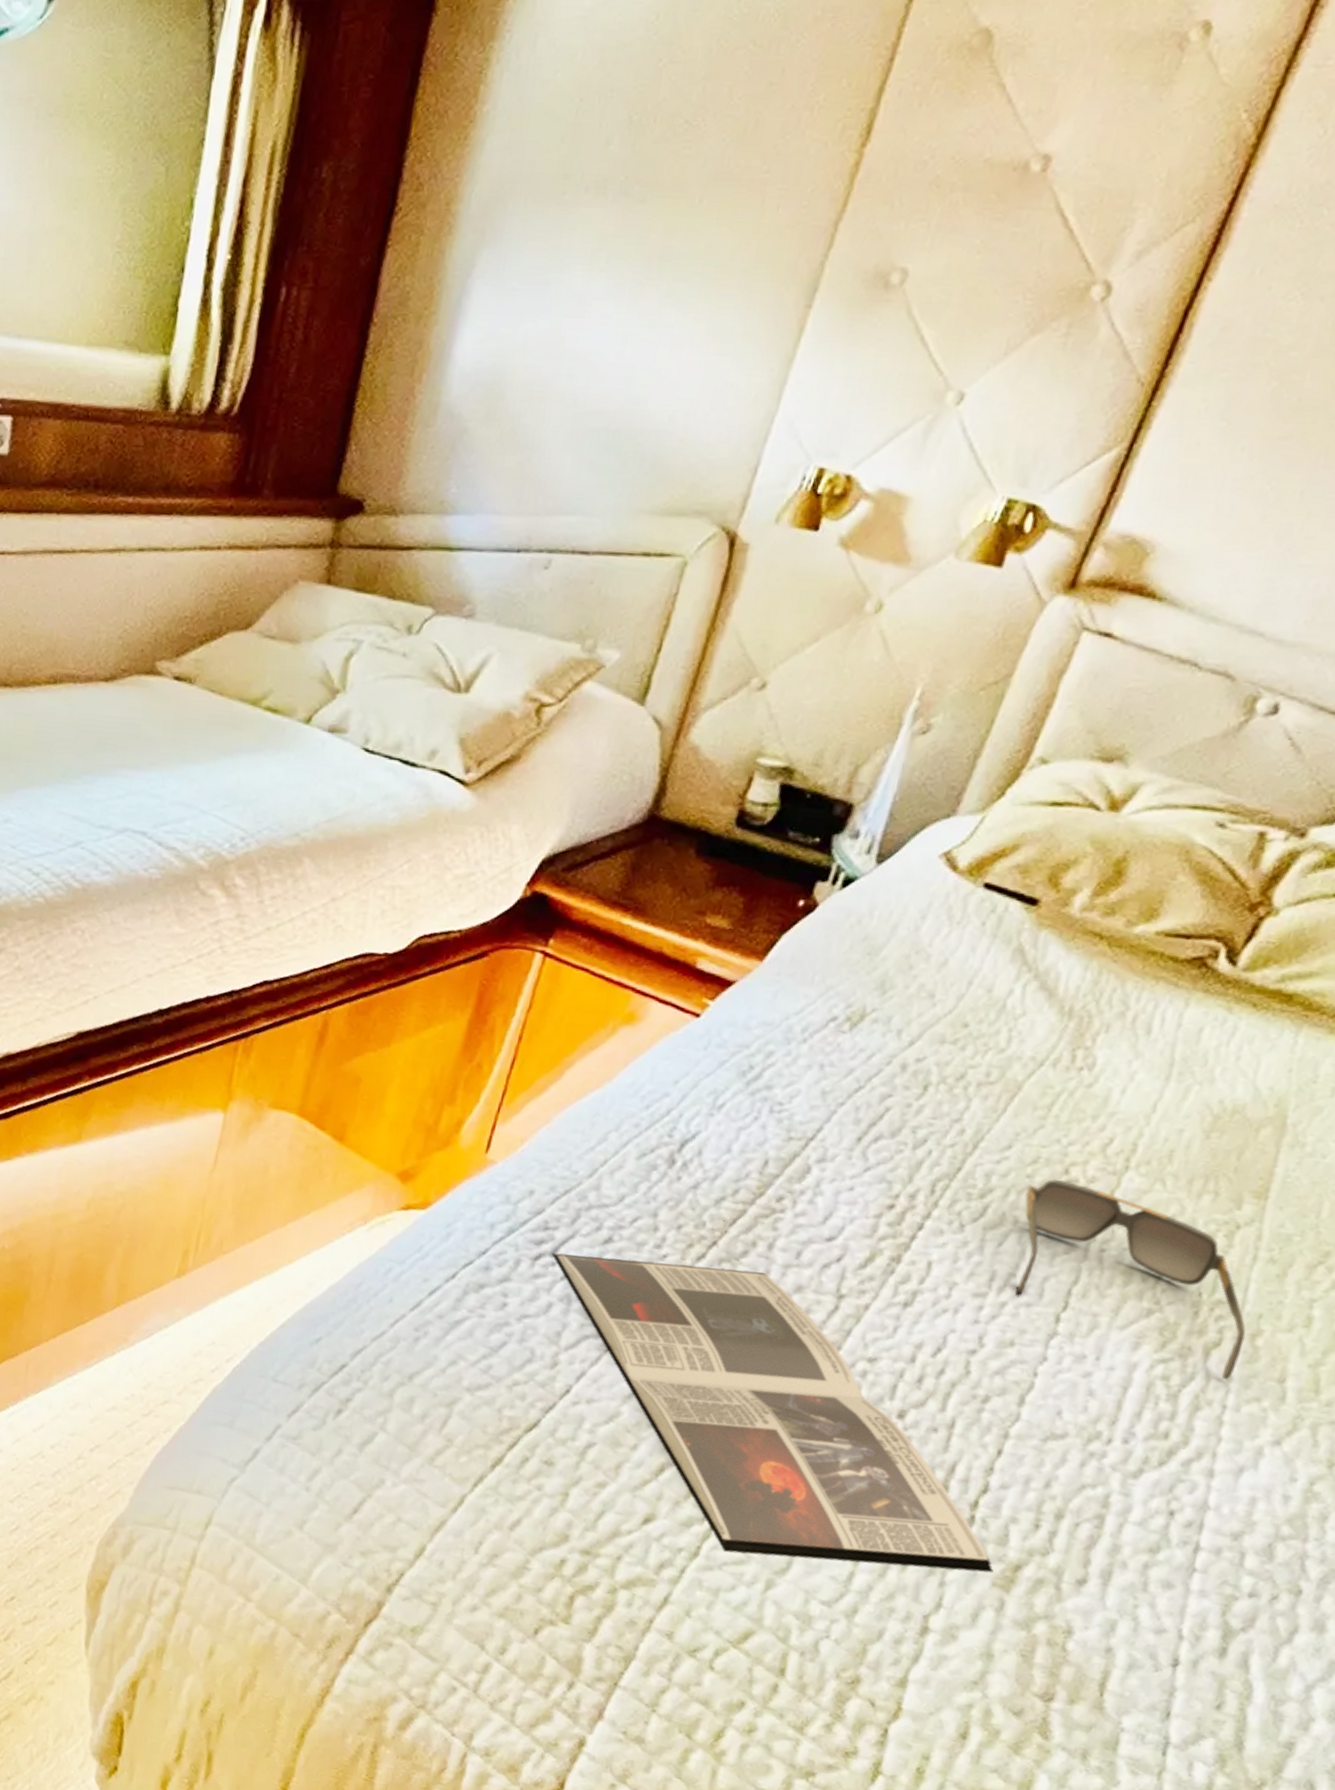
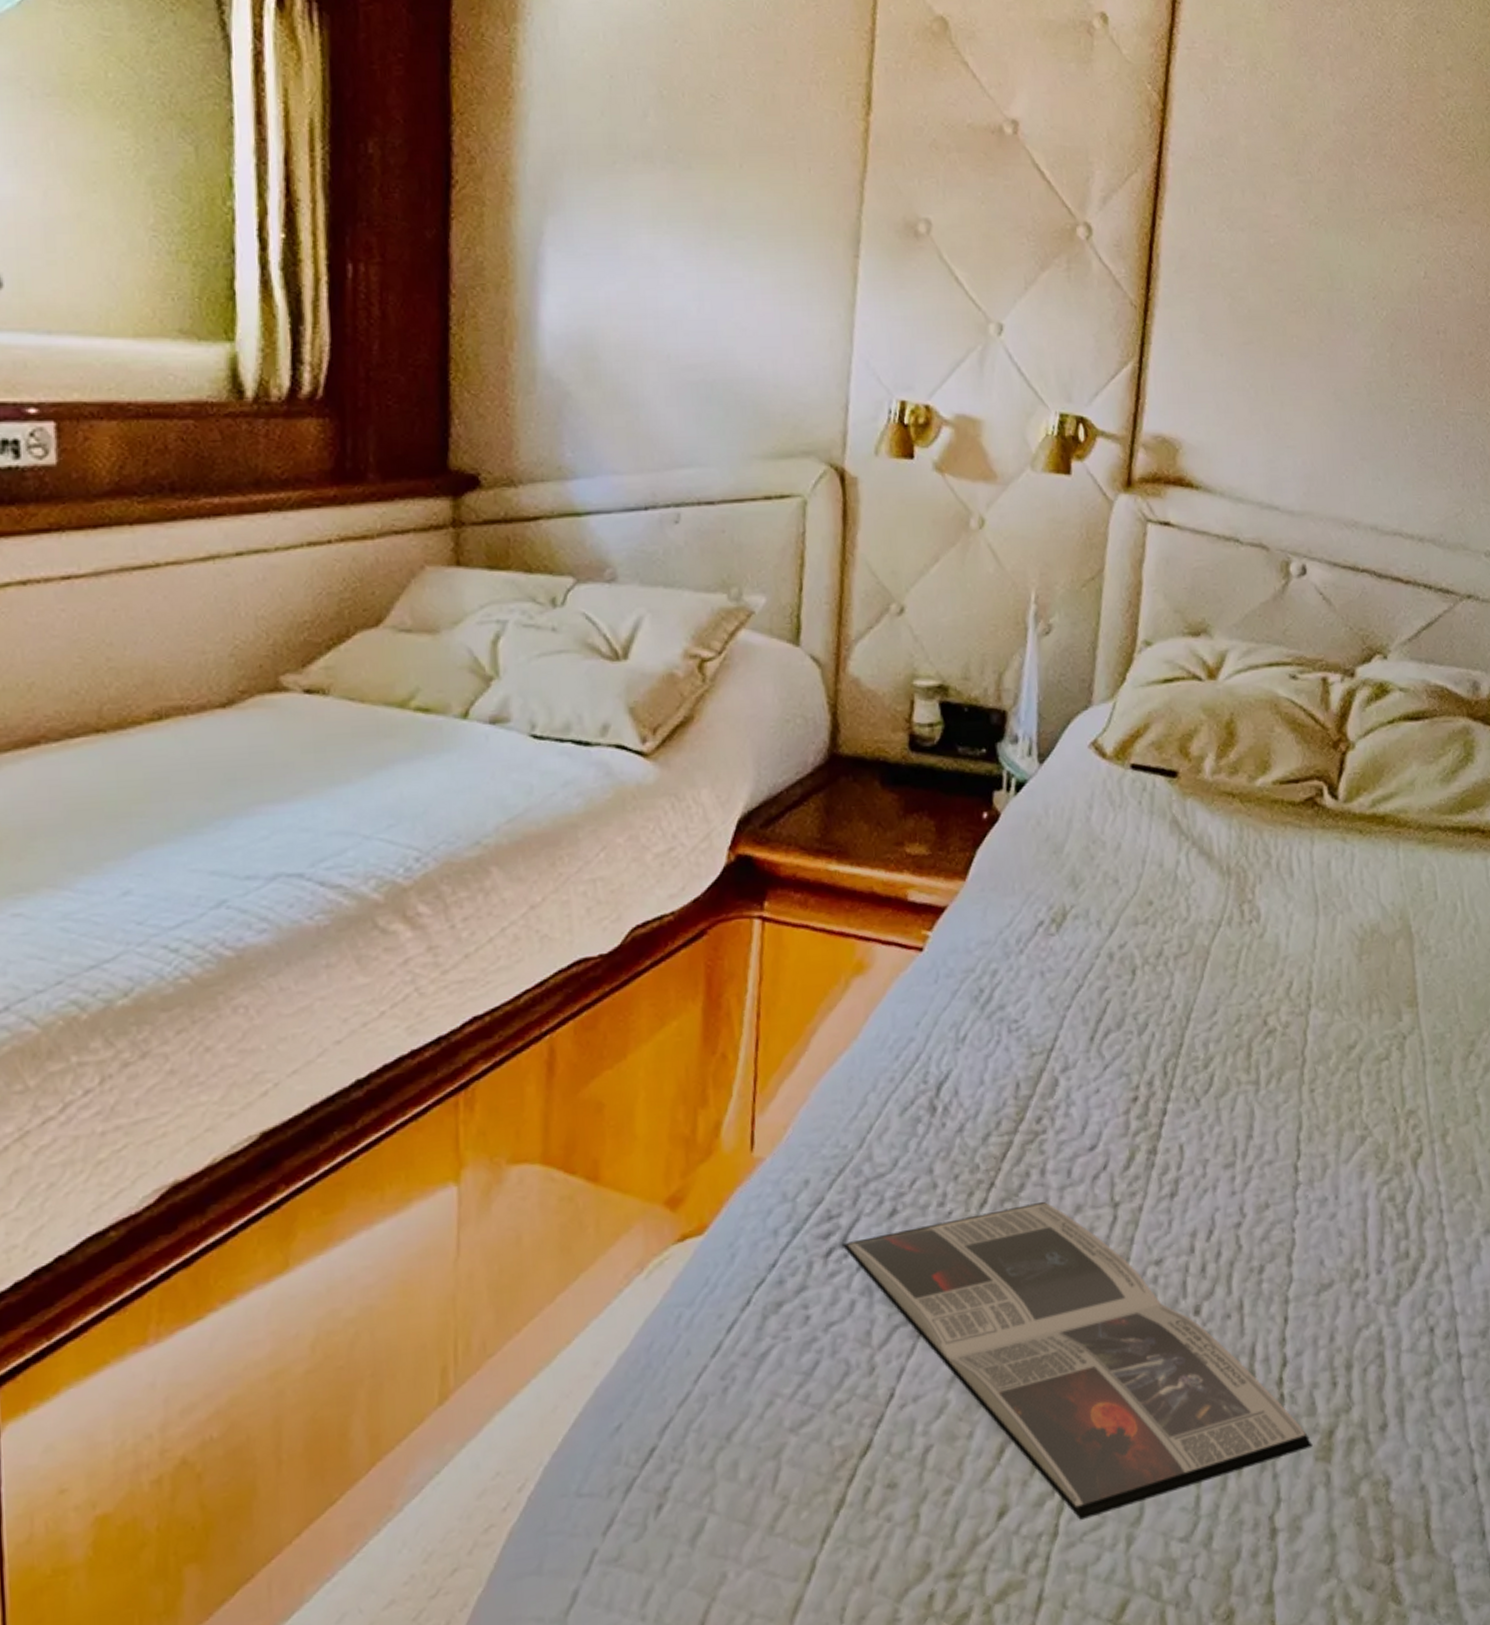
sunglasses: present [1015,1179,1246,1380] -> none [1239,1032,1439,1185]

